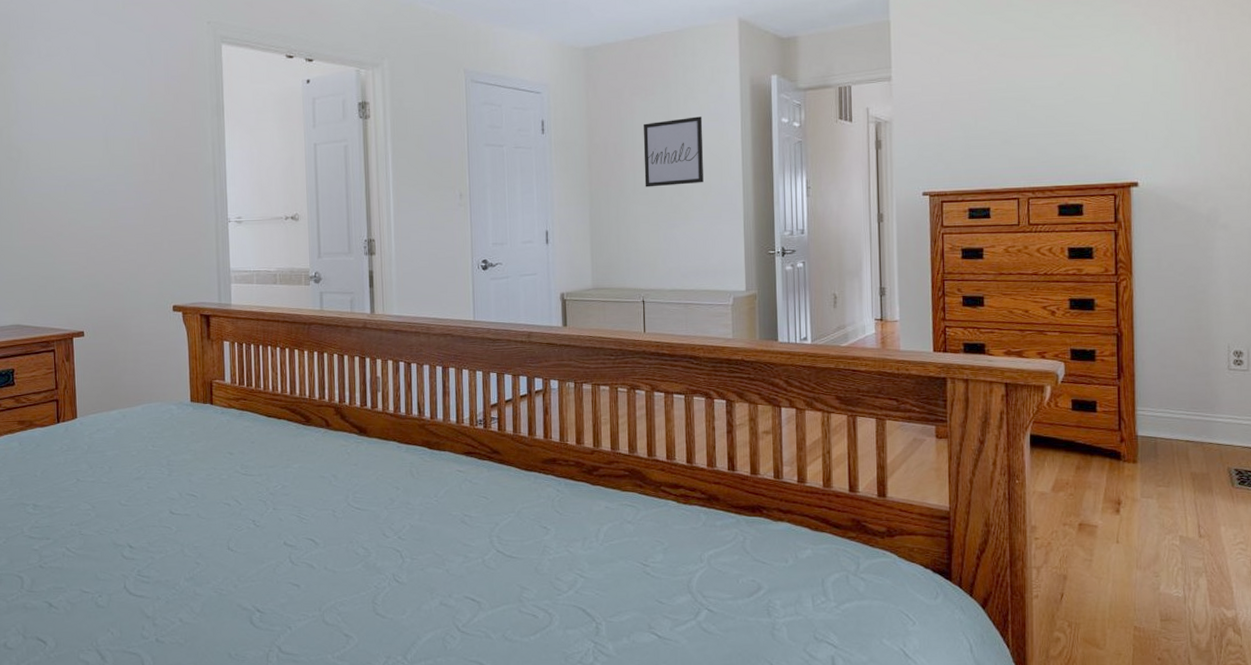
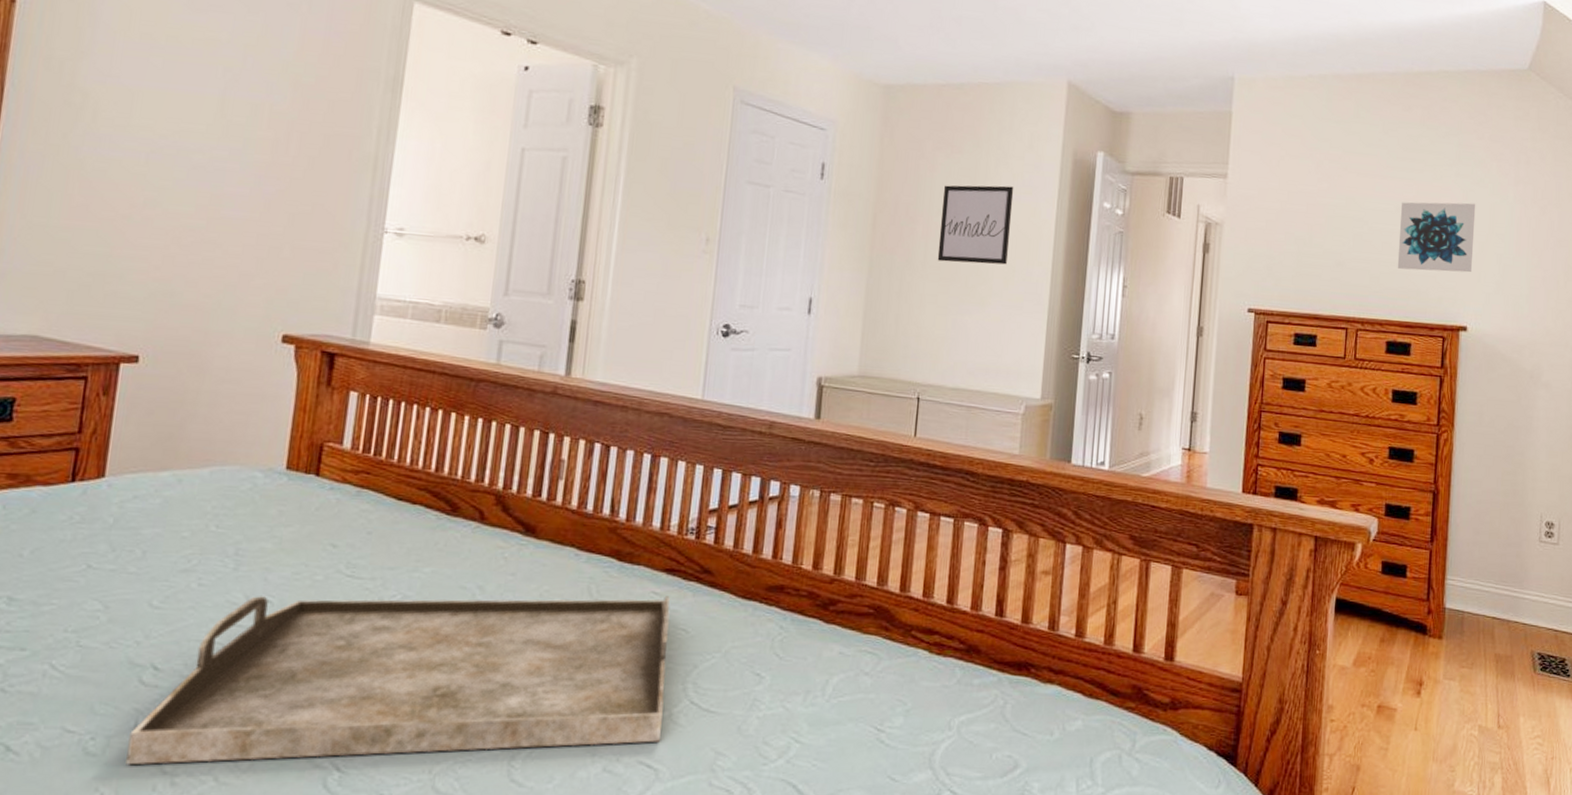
serving tray: none [122,473,478,613] -> present [126,596,670,765]
wall art: none [1061,67,1139,138] -> present [1397,202,1476,273]

